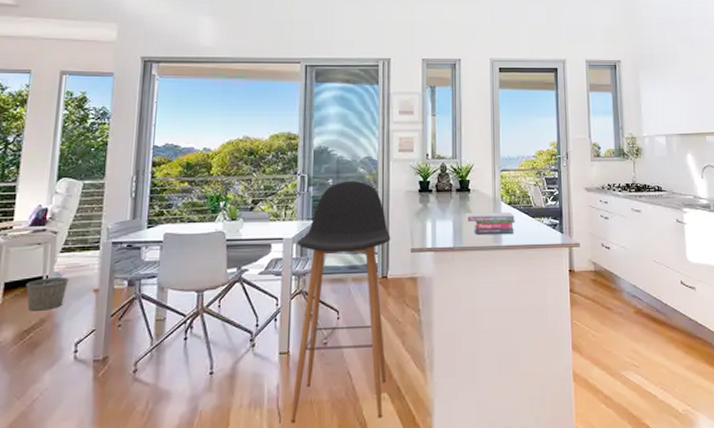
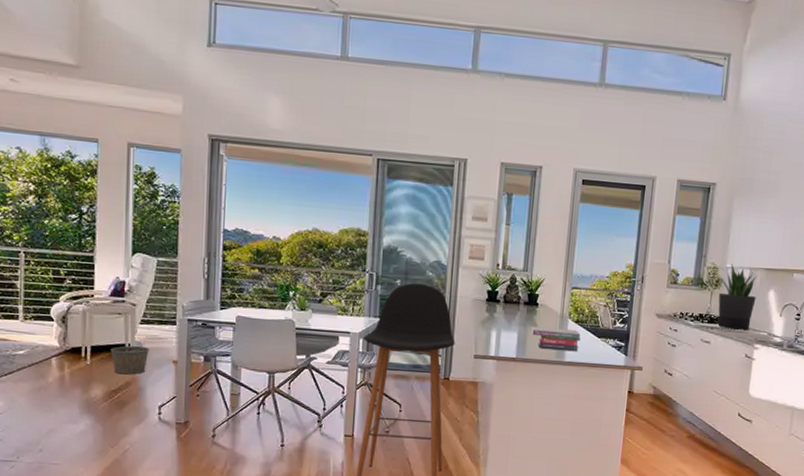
planter: none [640,133,676,197] -> present [717,264,756,331]

